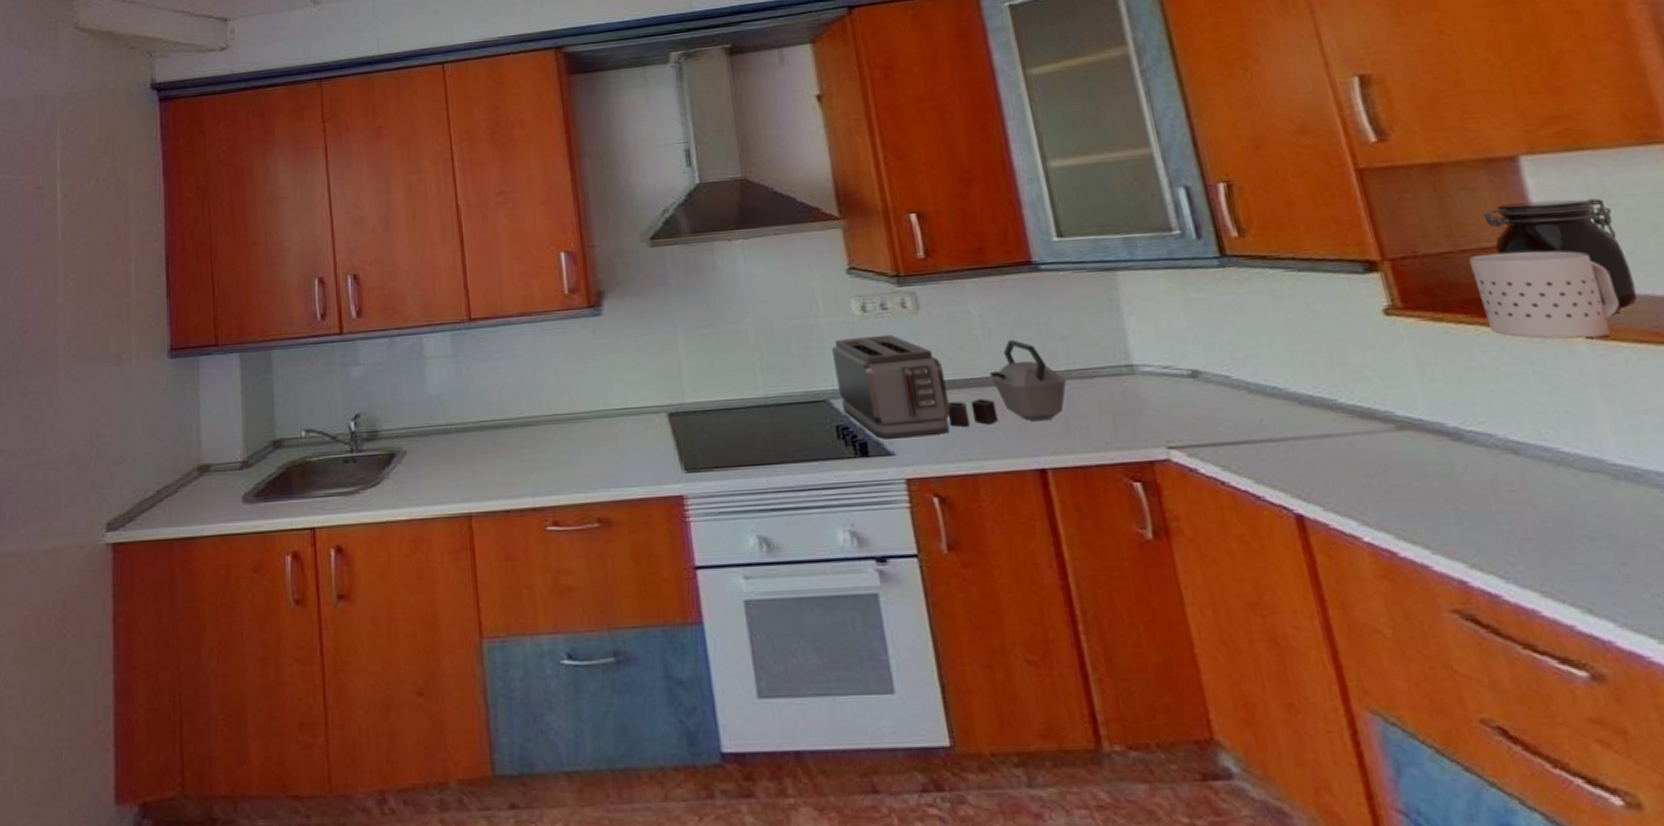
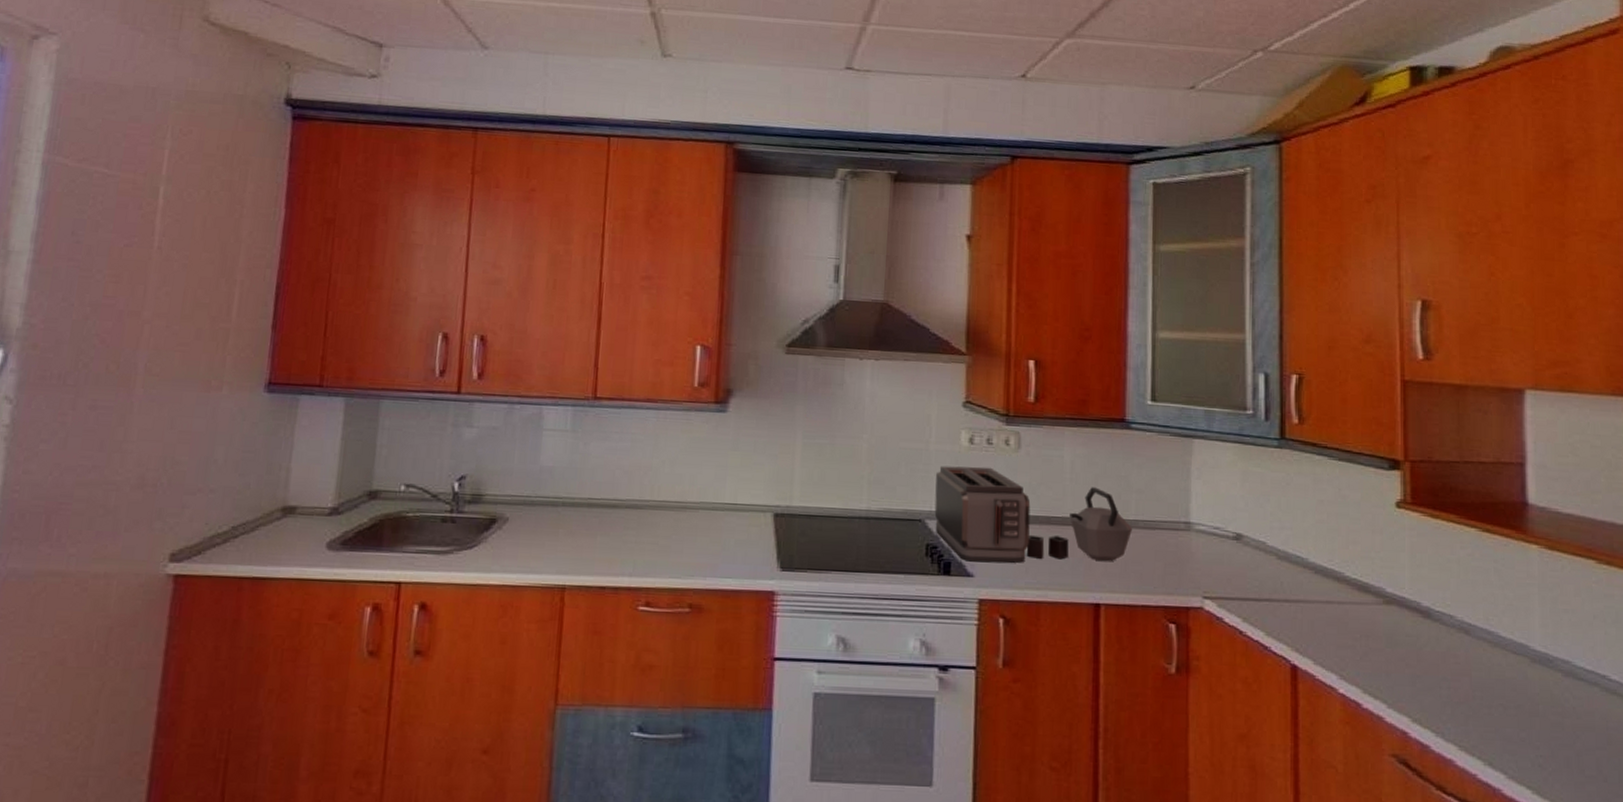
mug: present [1469,251,1620,340] -> none [1469,467,1569,548]
jar: present [1483,198,1638,312] -> none [1489,428,1583,529]

